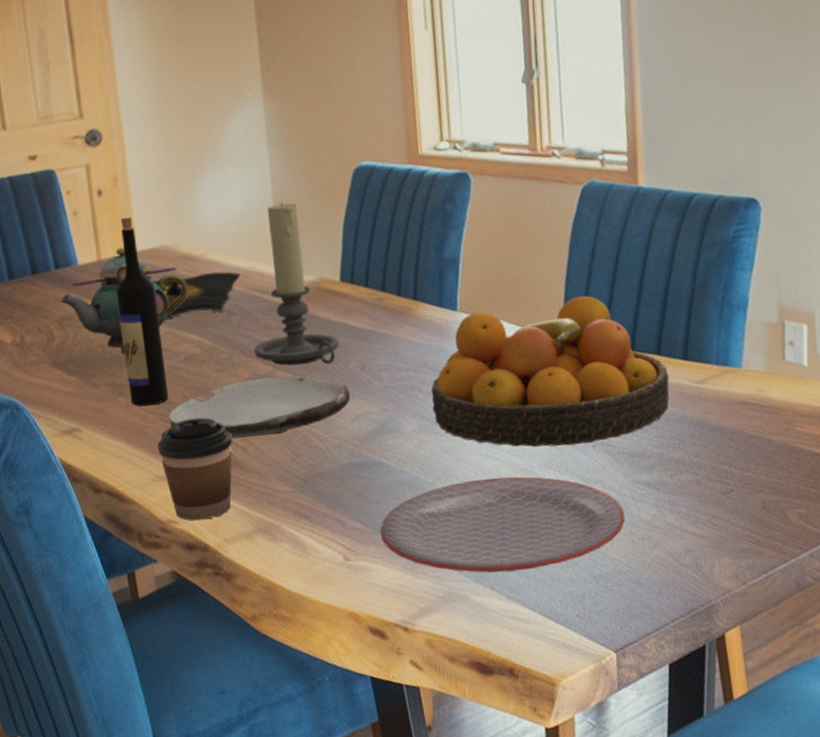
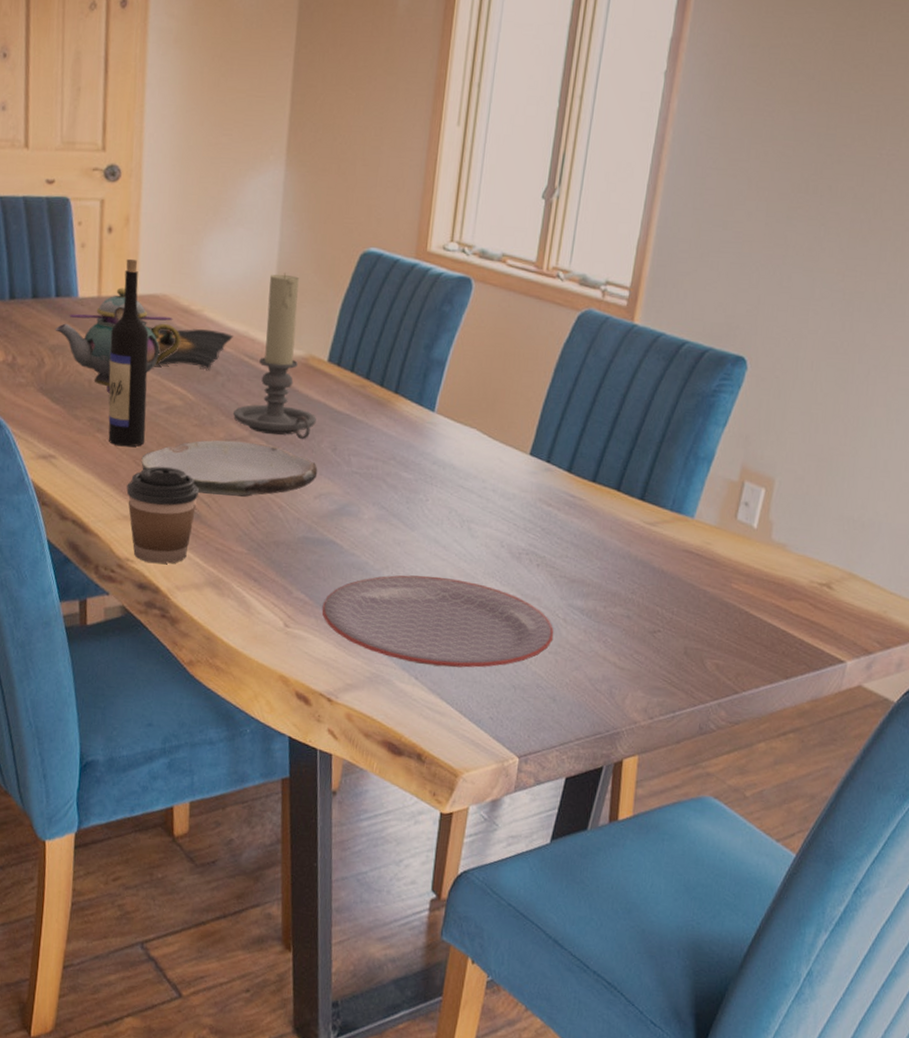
fruit bowl: present [431,295,670,447] -> none [393,416,624,562]

